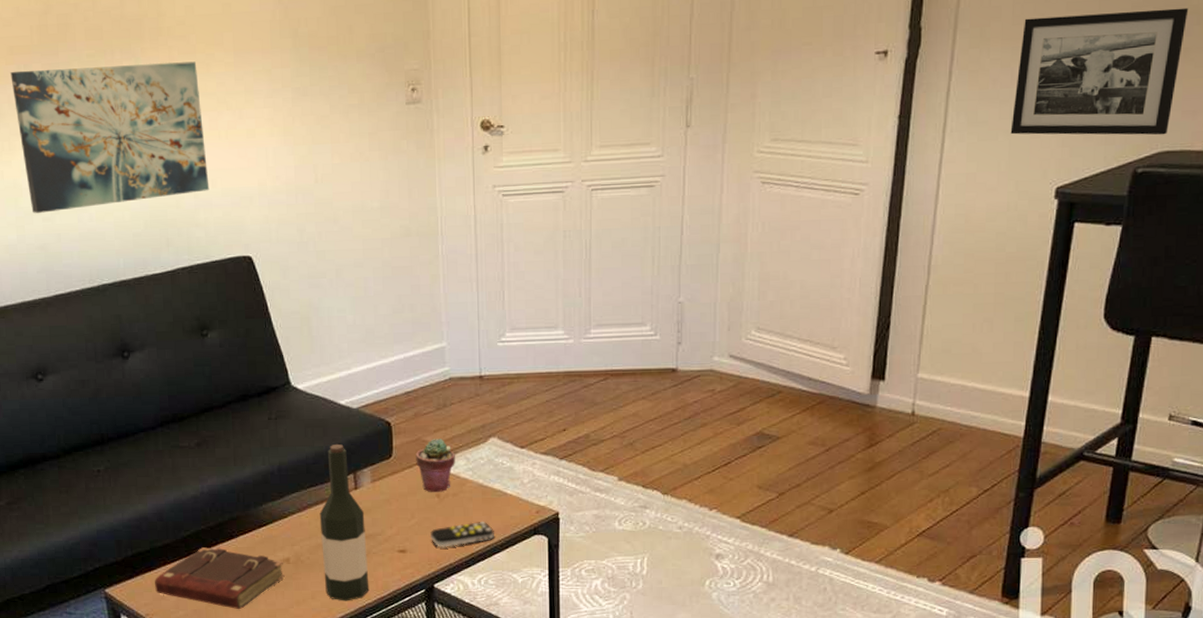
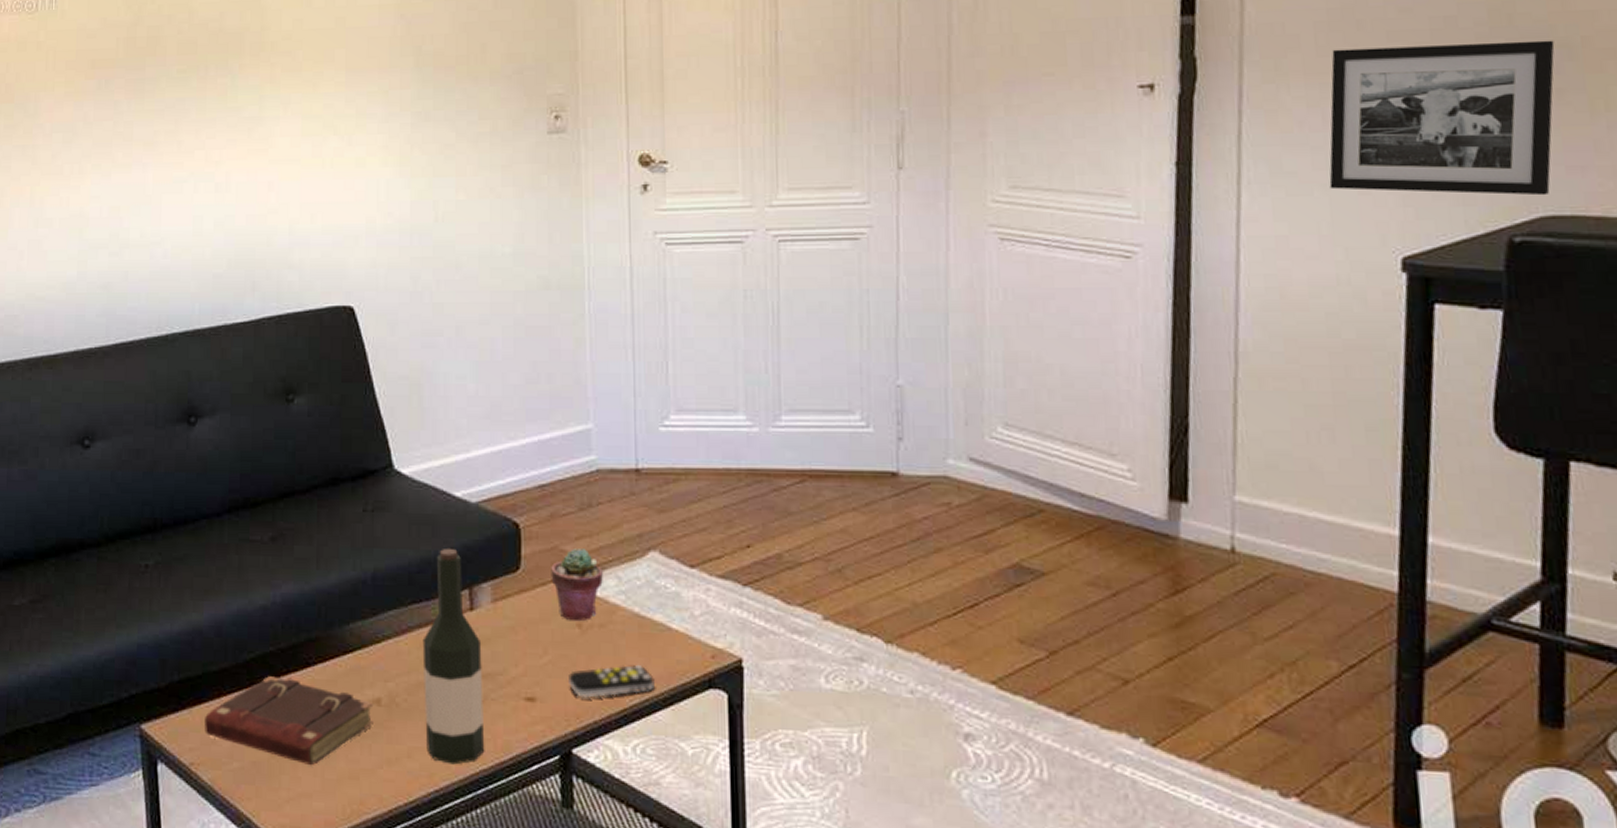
wall art: present [10,61,210,213] -> none [89,80,308,247]

